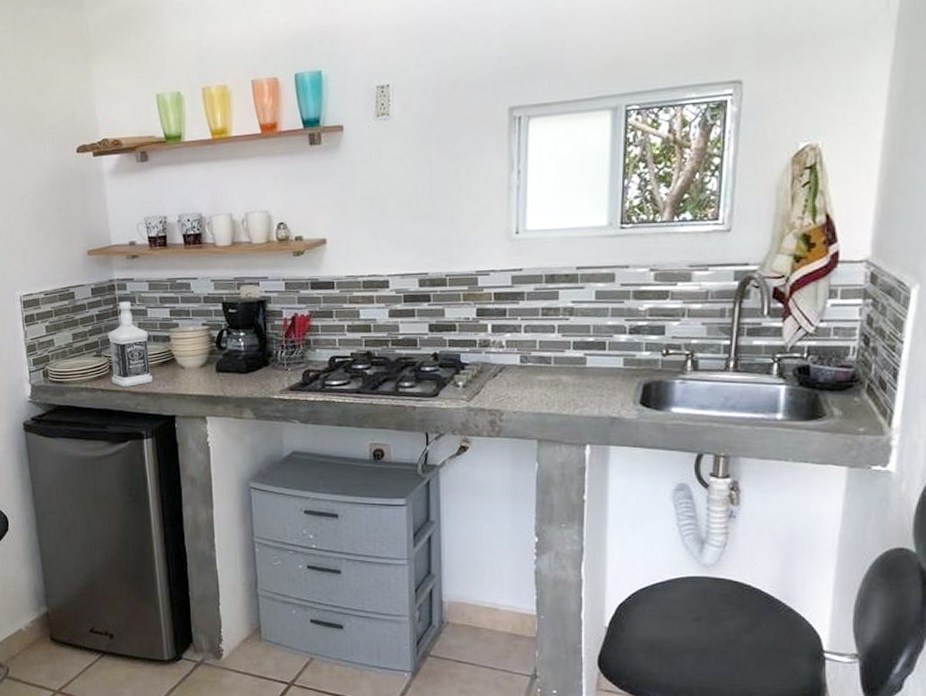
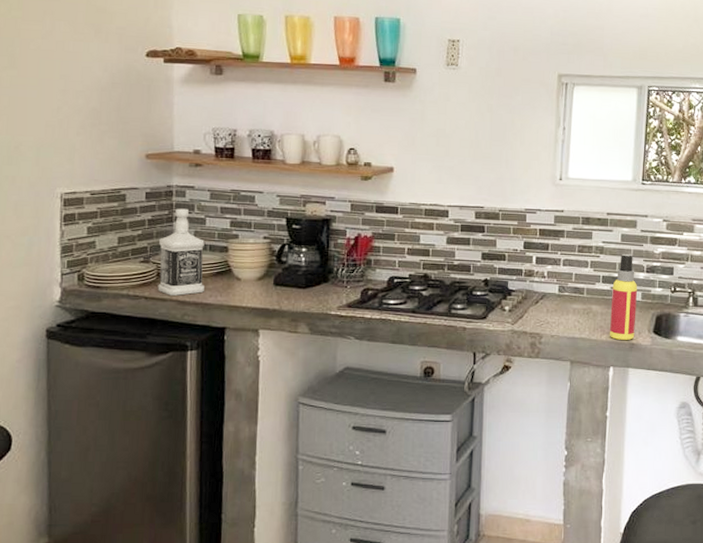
spray bottle: none [583,313,619,415] -> present [609,253,638,341]

